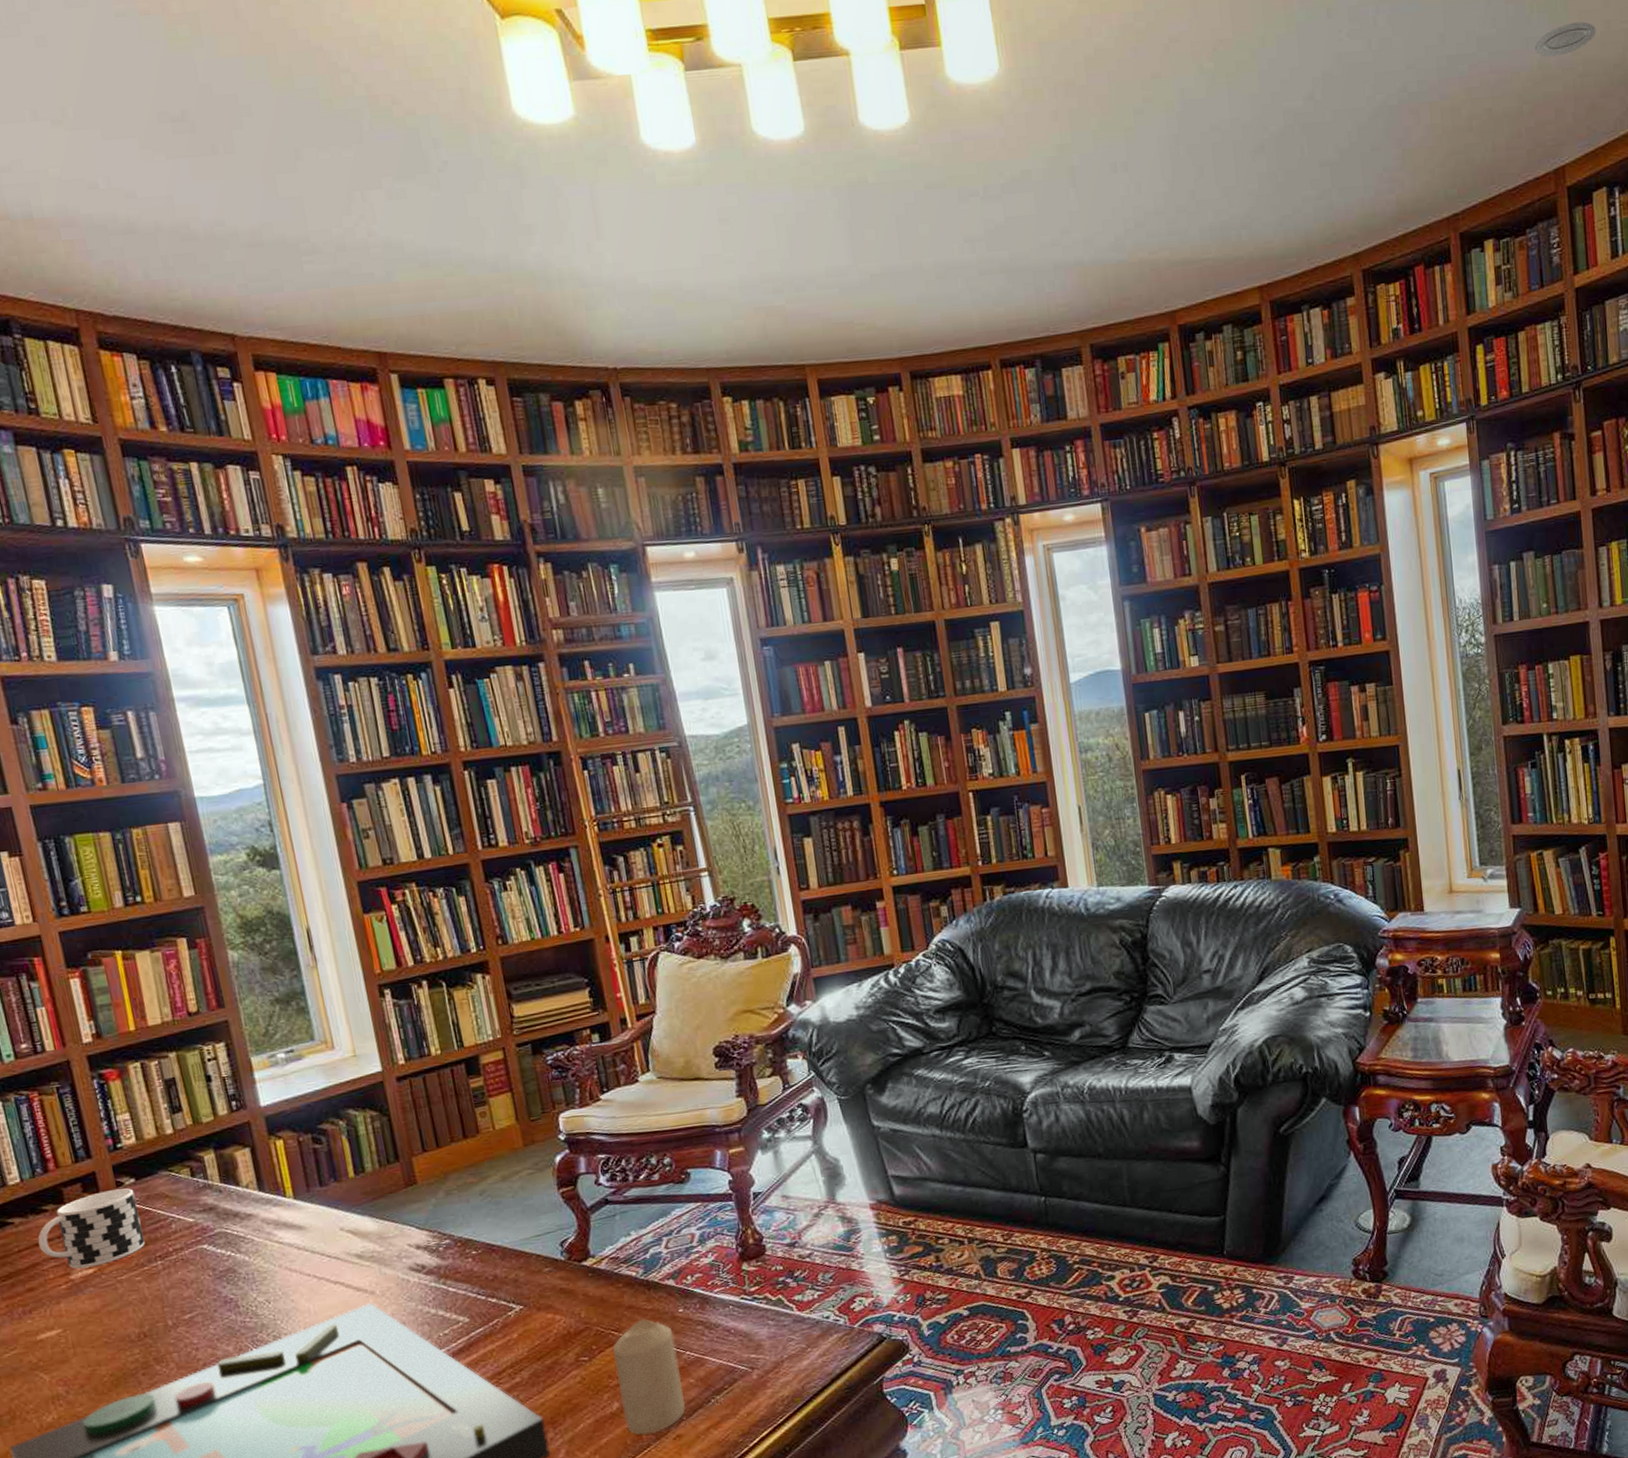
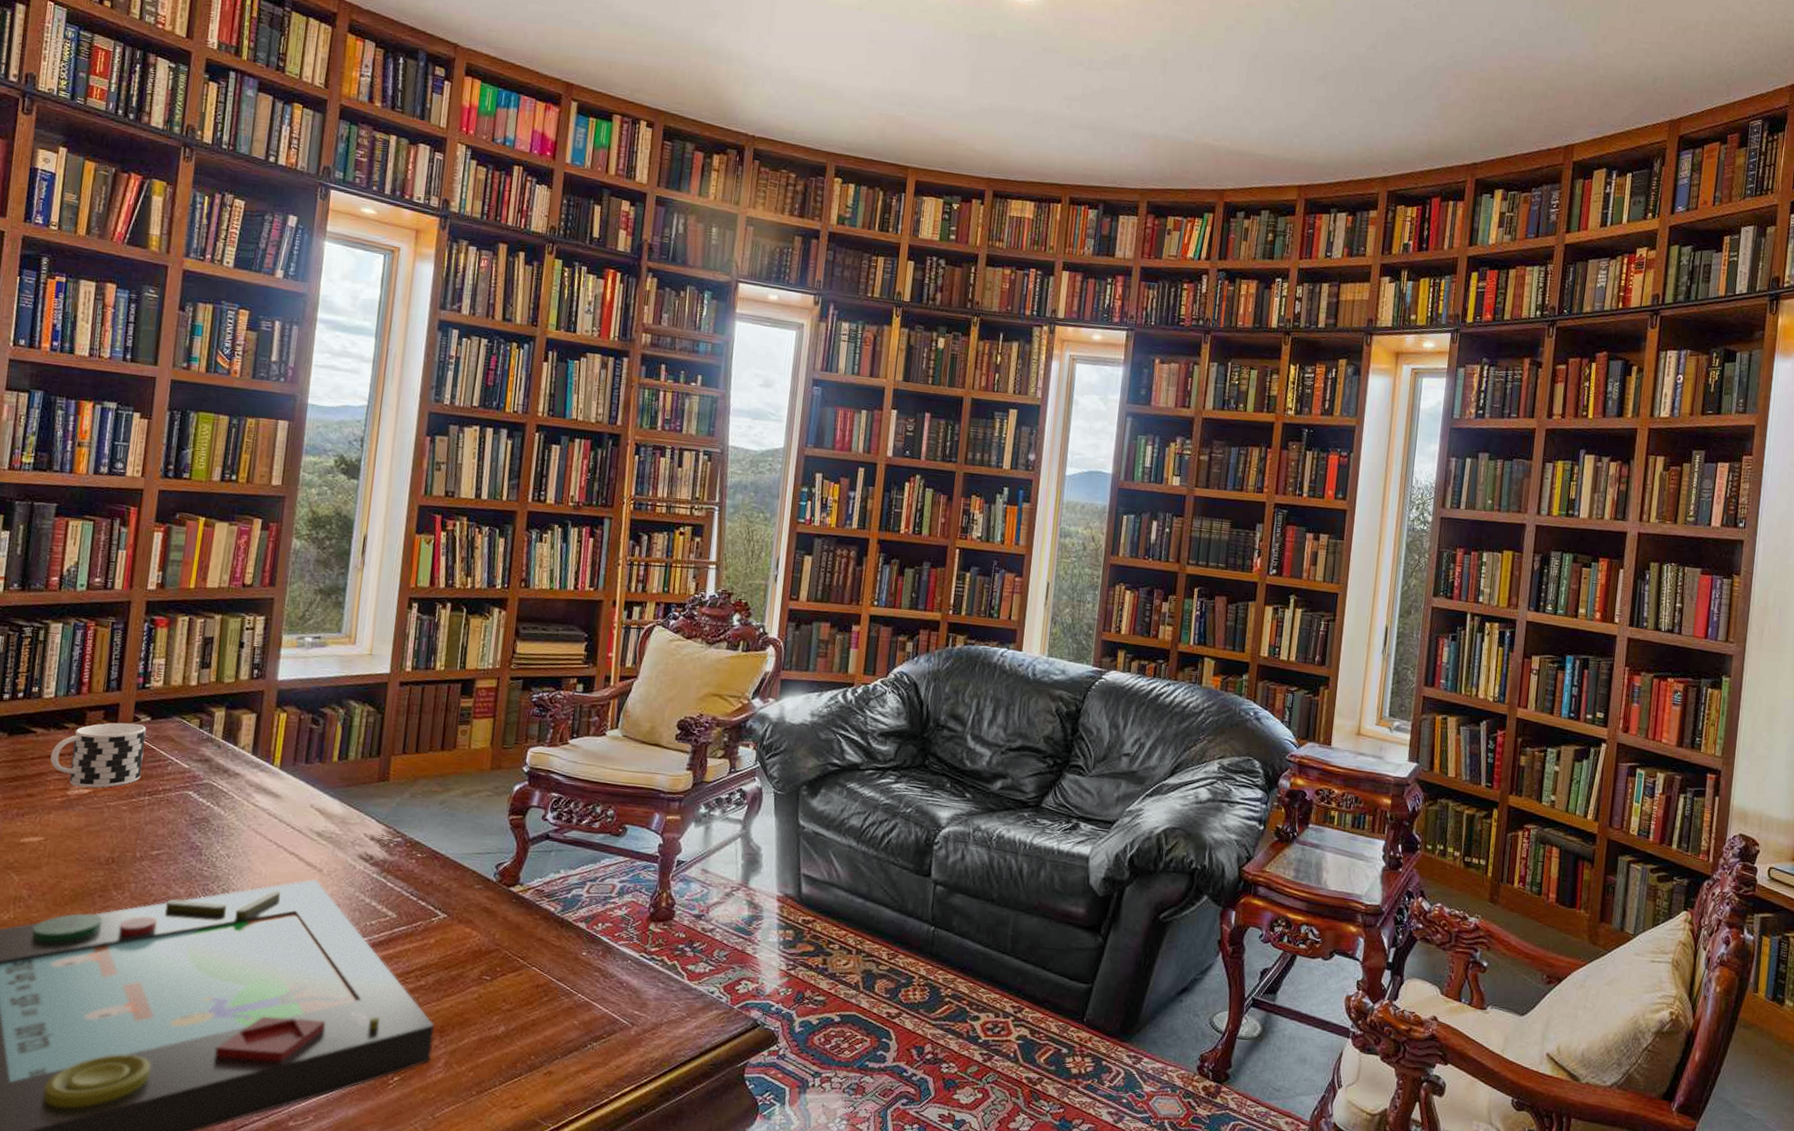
candle: present [613,1319,686,1435] -> none [505,953,572,1064]
recessed light: present [1534,21,1596,57] -> none [1566,34,1620,58]

